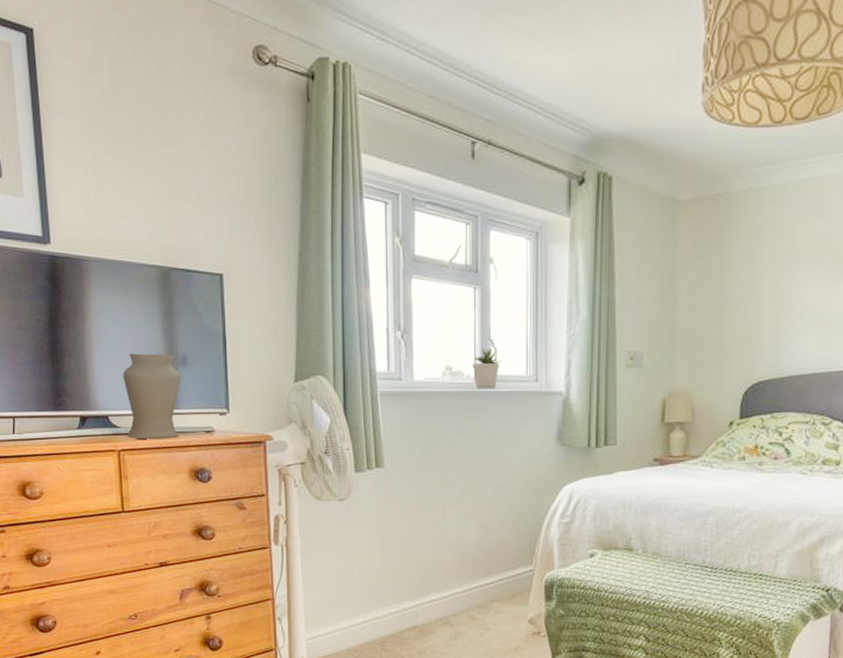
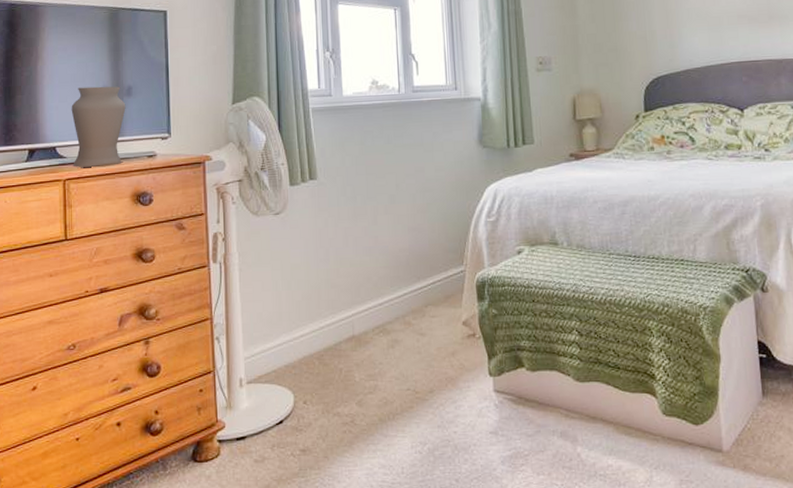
potted plant: present [472,347,502,389] -> none [396,61,424,100]

